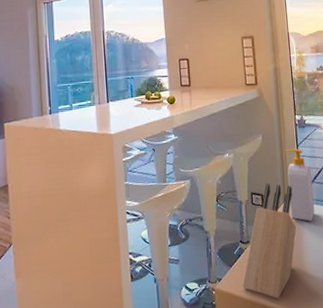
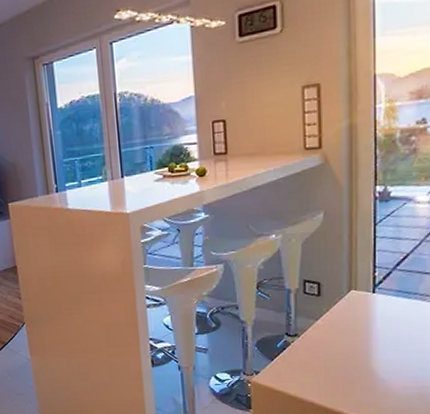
knife block: present [242,182,296,299] -> none [285,269,364,399]
soap bottle: present [286,148,315,221] -> none [357,228,393,315]

